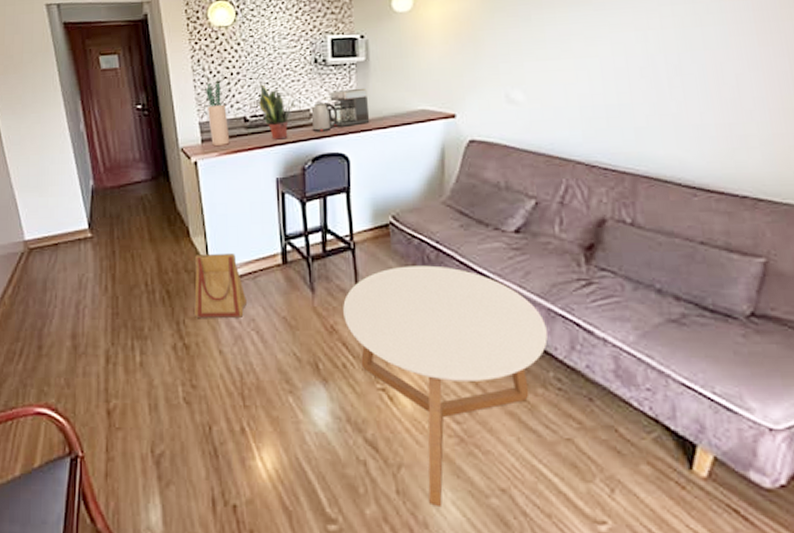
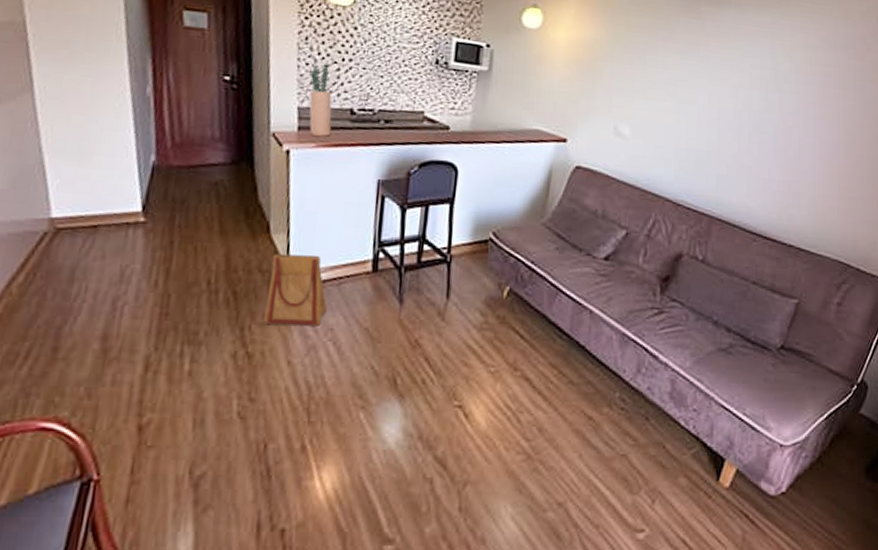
potted plant: present [259,83,295,140] -> none [369,75,410,140]
kettle: present [311,102,338,132] -> none [423,106,453,138]
coffee maker: present [329,88,370,128] -> none [443,96,485,137]
coffee table: present [343,265,548,508] -> none [429,283,619,523]

